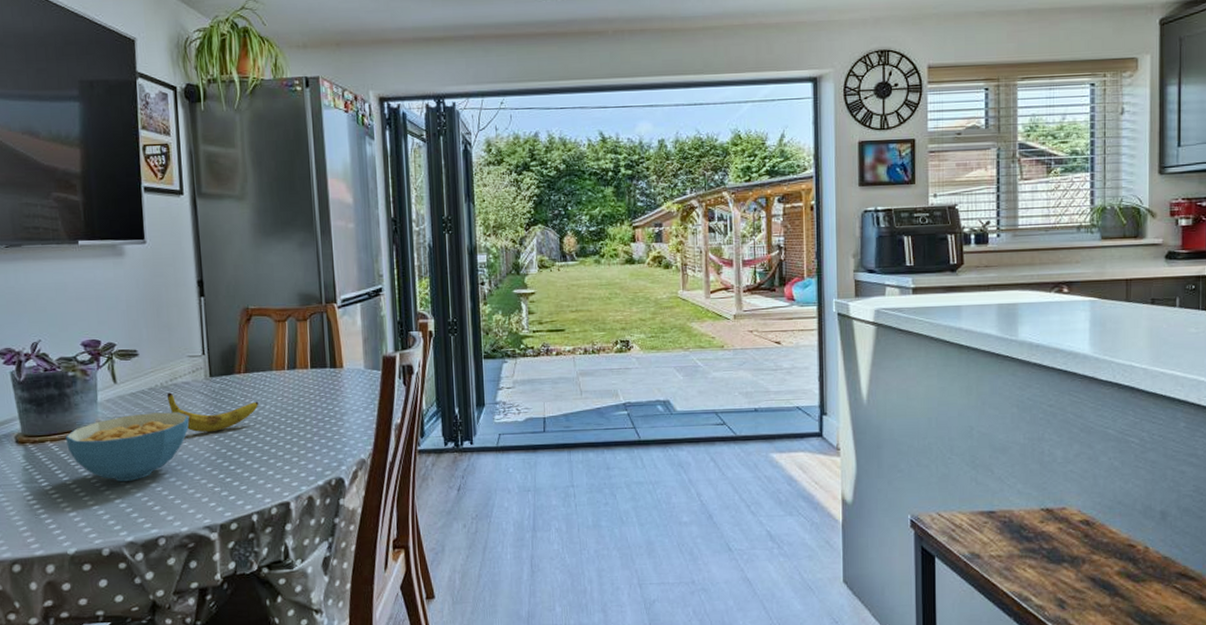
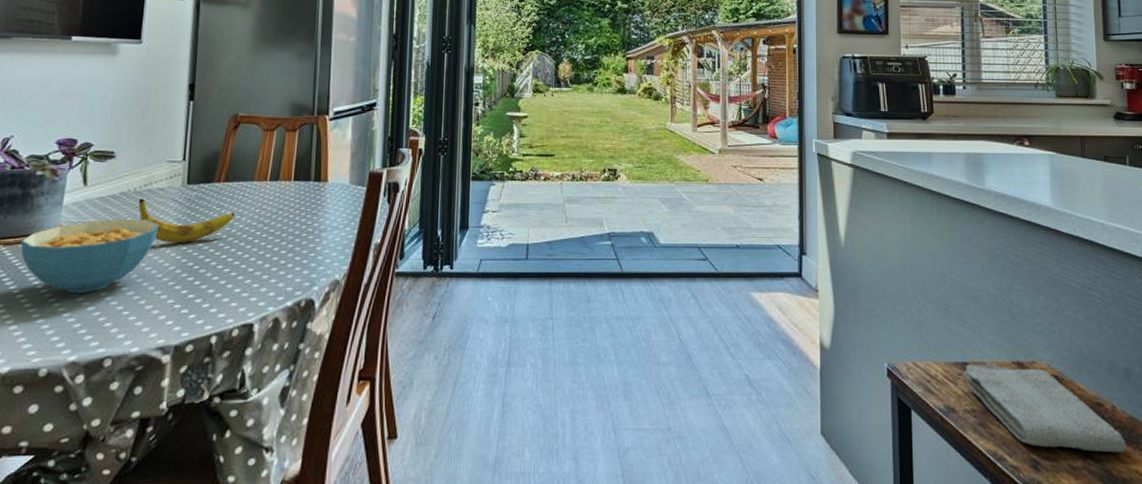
washcloth: none [989,512,1159,591] -> present [963,364,1128,453]

